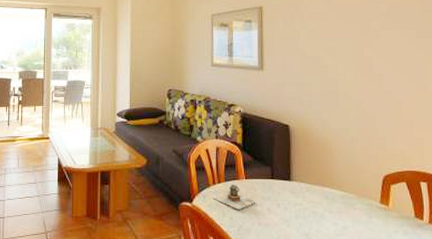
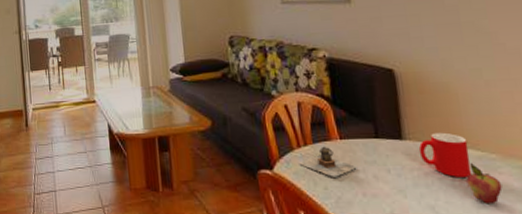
cup: none [301,176,336,211] -> present [418,132,472,177]
fruit: none [332,201,356,233] -> present [466,163,503,205]

